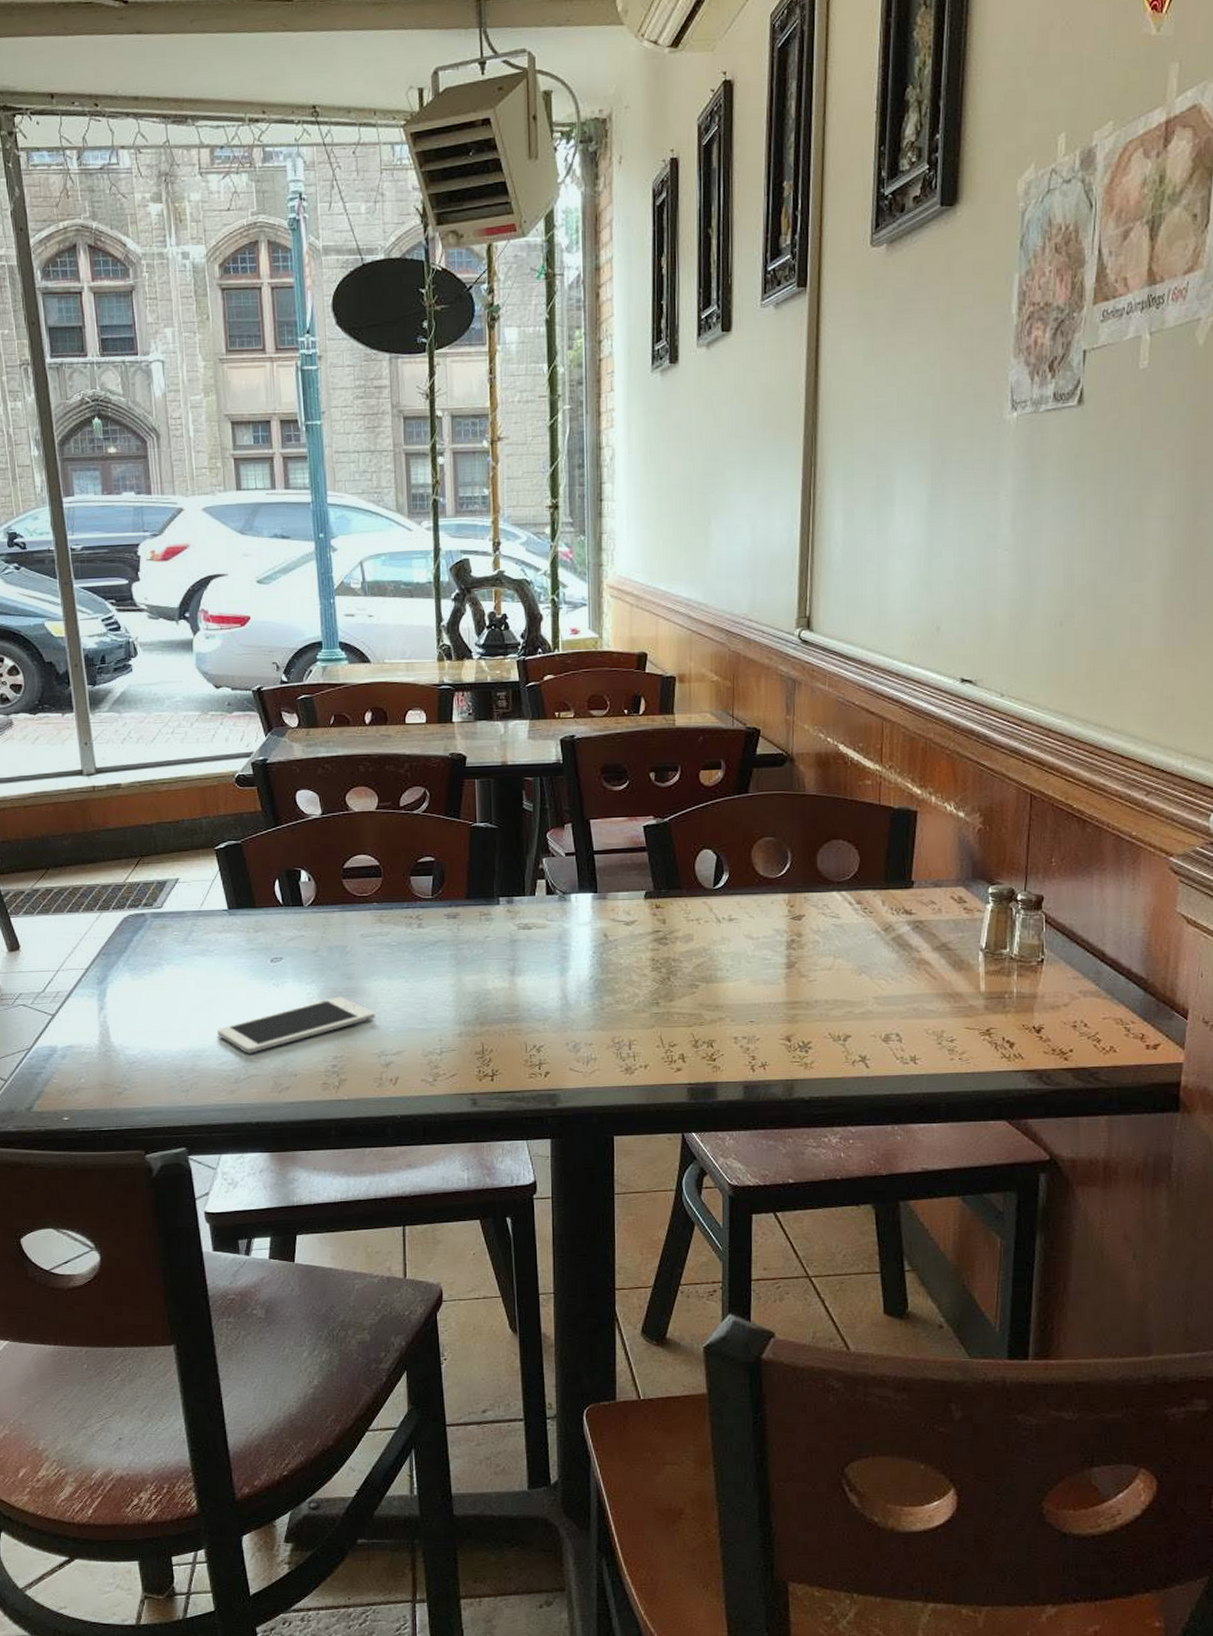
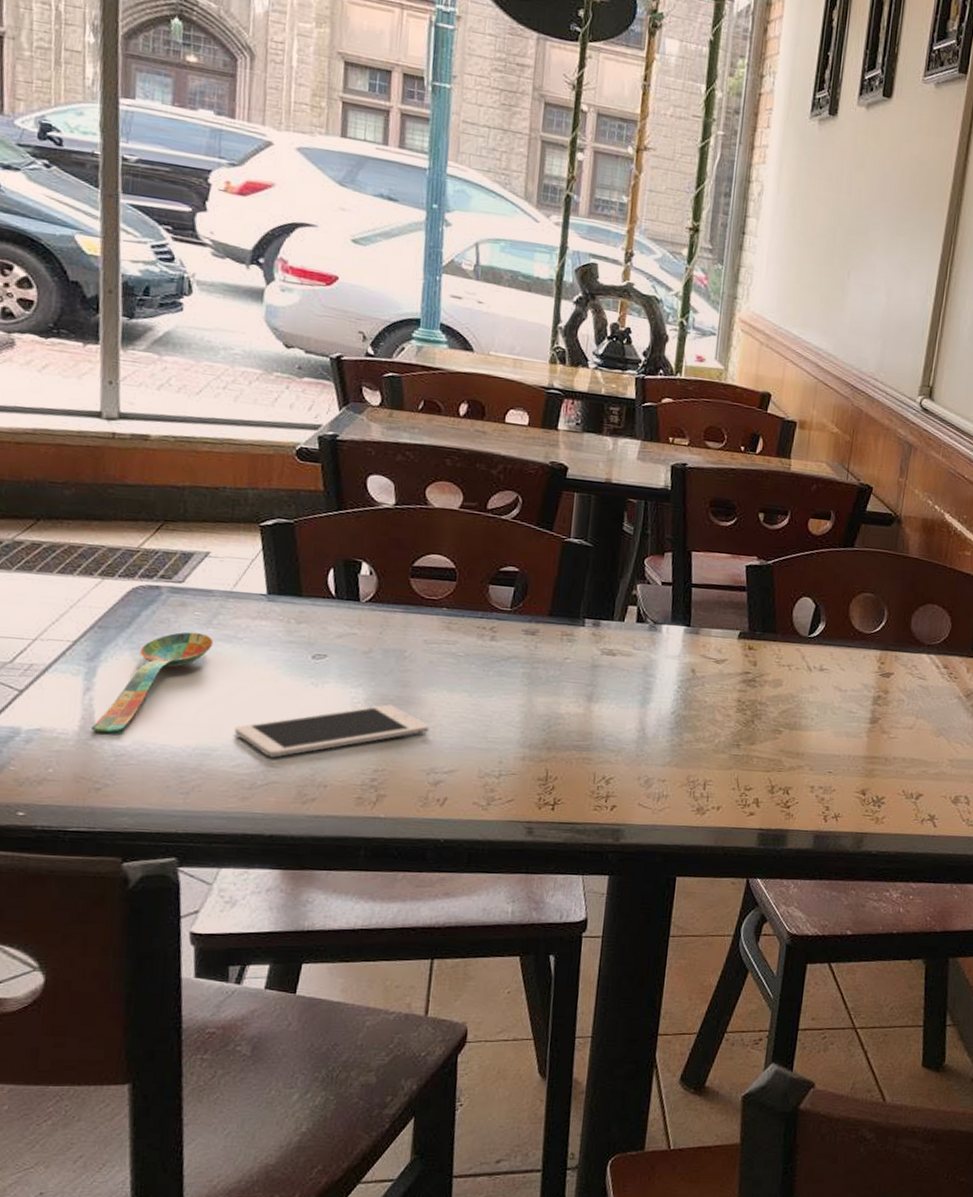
spoon: none [109,950,191,1045] -> present [92,632,213,733]

